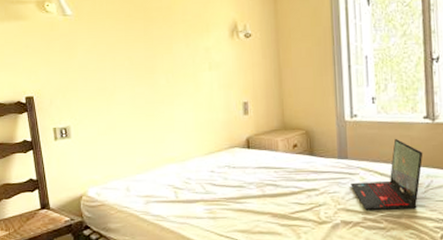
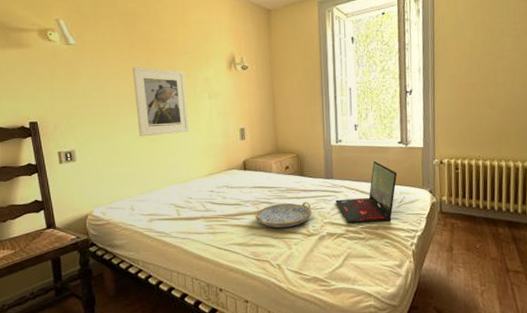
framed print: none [130,37,189,112] -> present [133,66,190,137]
serving tray: none [259,185,324,214] -> present [255,202,312,228]

